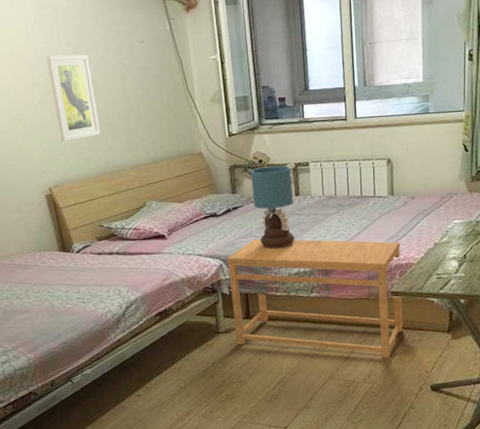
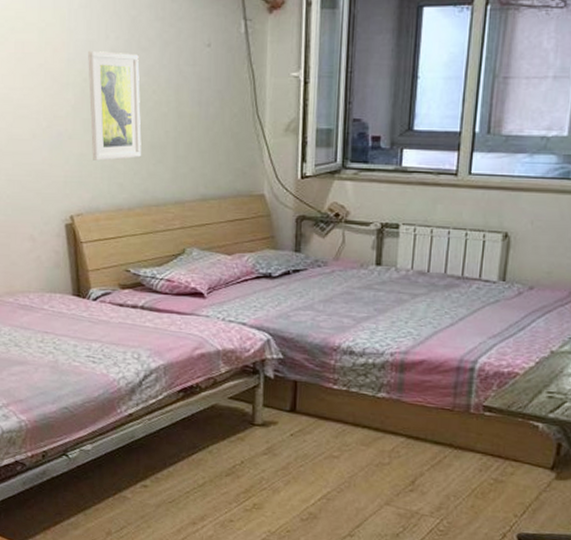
side table: present [227,238,403,359] -> none [275,313,505,491]
table lamp: present [250,165,295,249] -> none [320,223,374,330]

